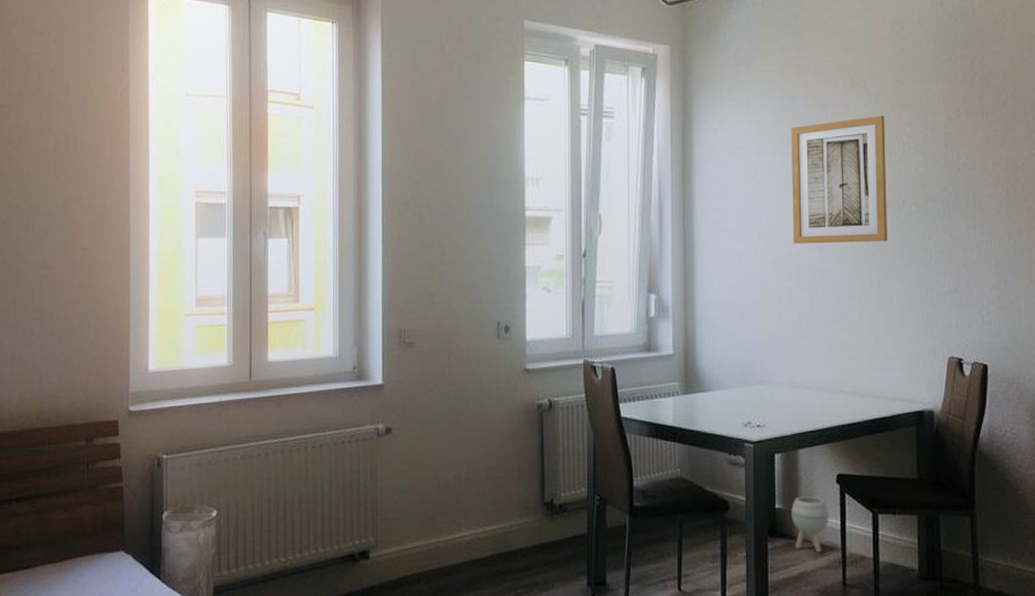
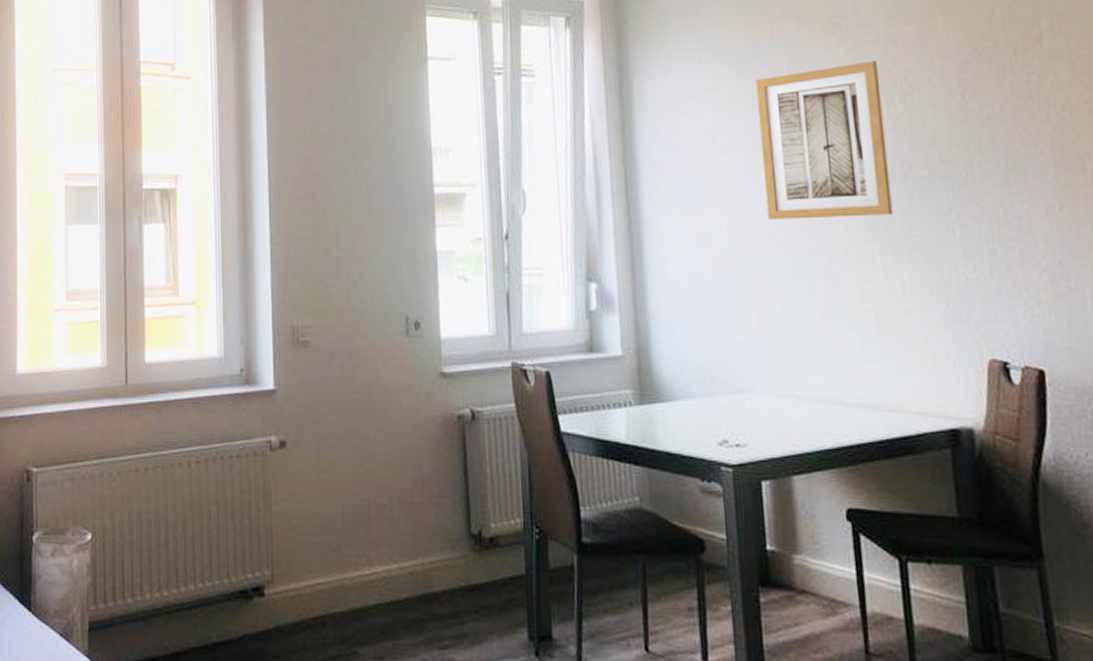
planter: present [792,496,829,553] -> none [788,536,841,610]

